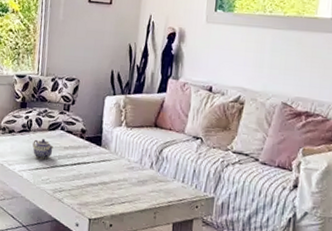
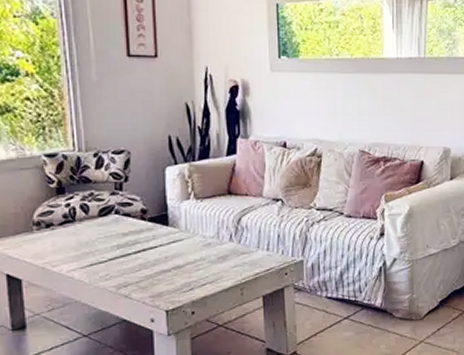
teapot: present [32,139,53,160] -> none [81,228,109,253]

